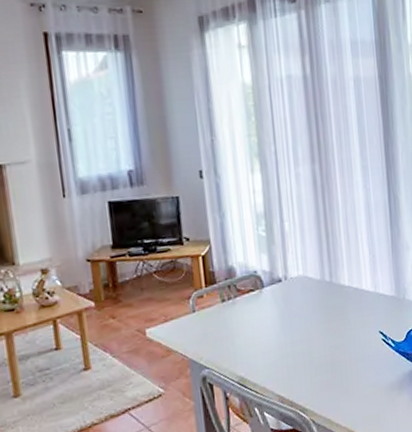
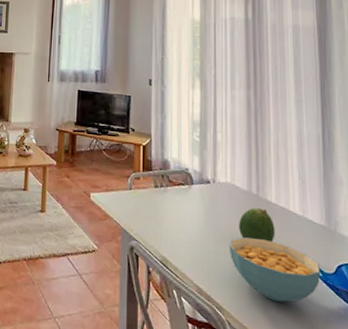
cereal bowl: none [306,325,394,385] -> present [229,237,321,302]
fruit: none [315,294,351,332] -> present [239,208,275,242]

